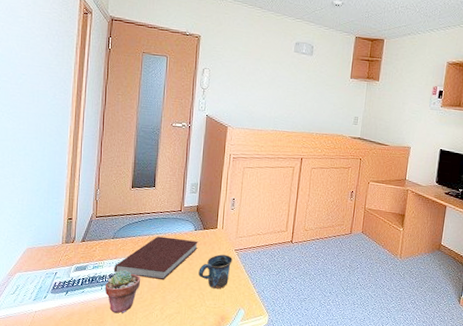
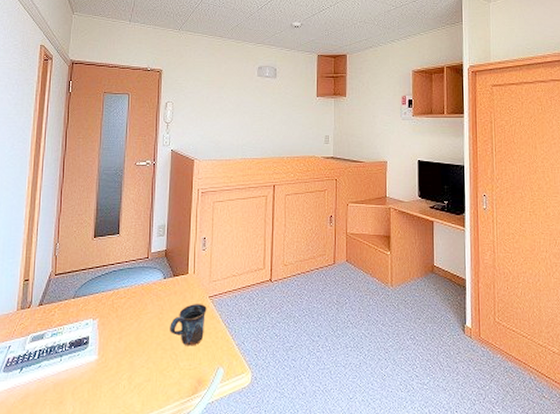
potted succulent: present [104,269,141,314] -> none [64,333,106,389]
notebook: present [114,236,198,280] -> none [75,290,168,341]

